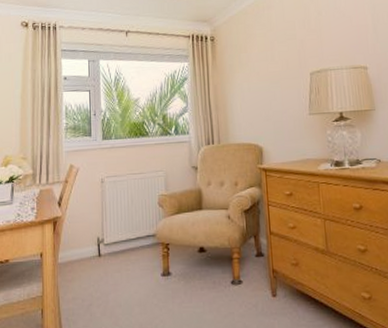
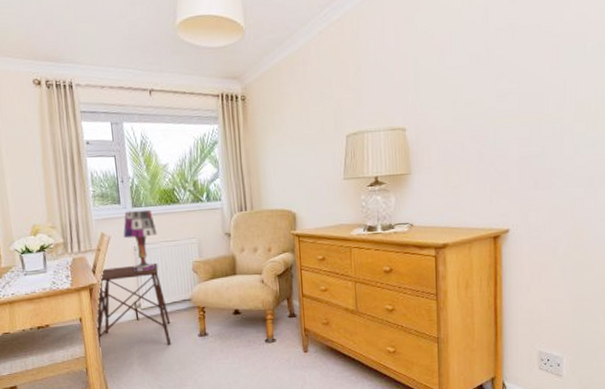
side table: none [55,195,134,286] -> present [96,262,172,347]
table lamp: none [91,142,125,204] -> present [123,209,157,271]

